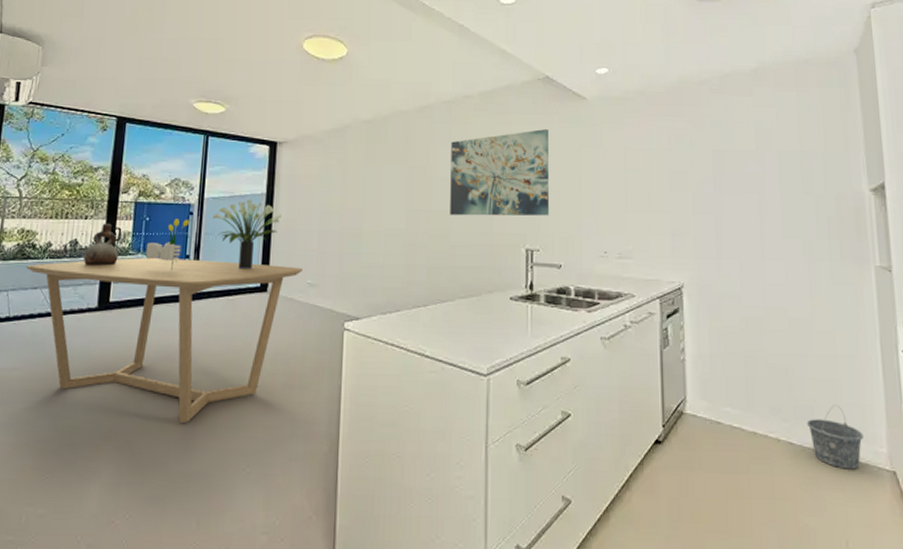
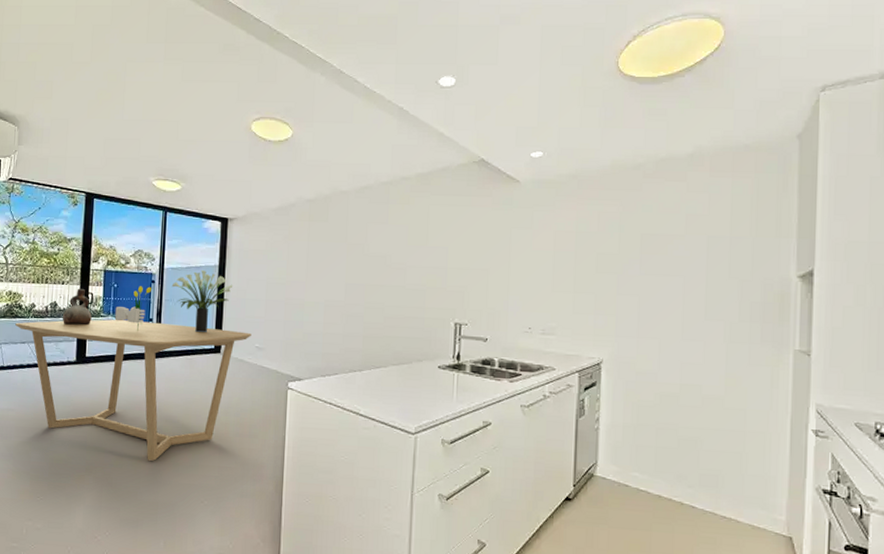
wall art: present [450,129,549,216] -> none [385,211,481,293]
bucket: present [806,404,863,470] -> none [710,475,764,533]

